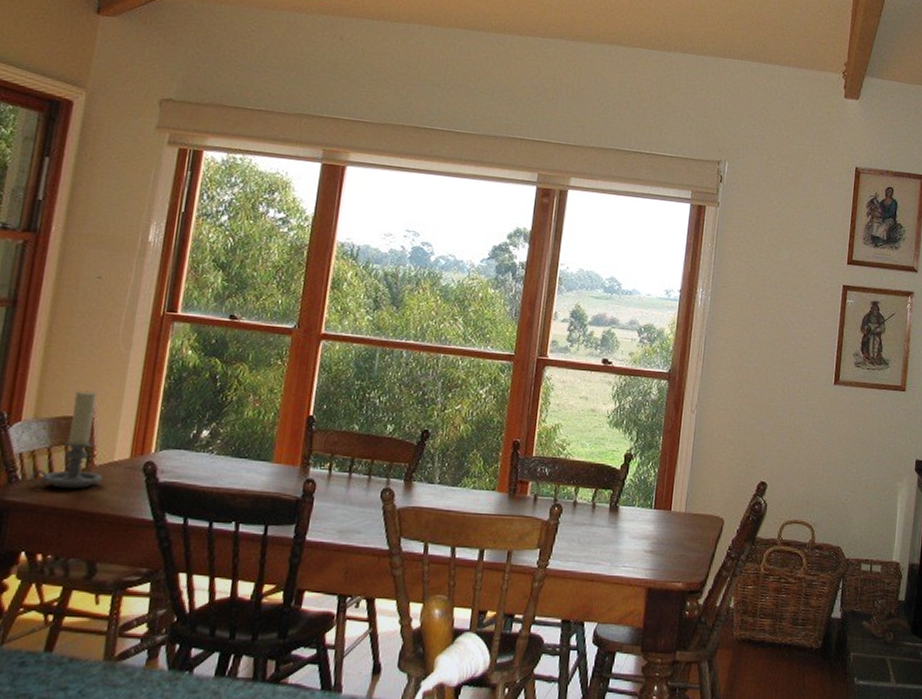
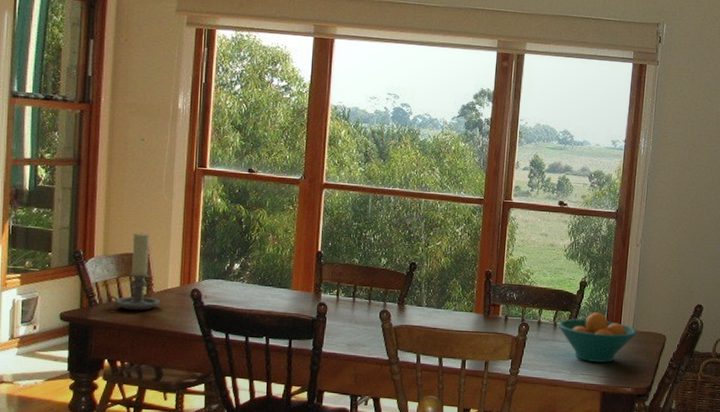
fruit bowl: none [597,490,691,552] -> present [558,312,638,363]

